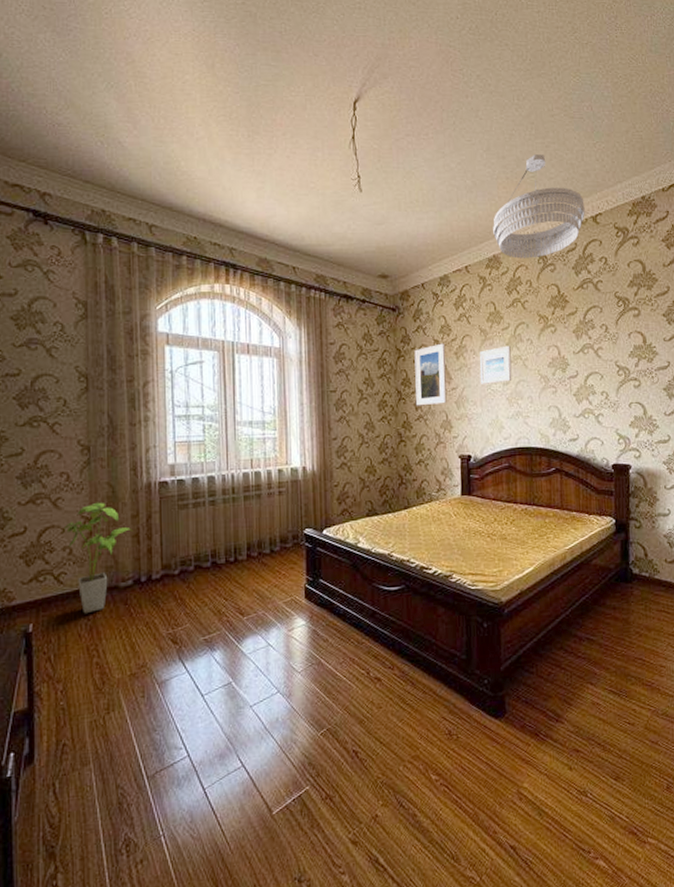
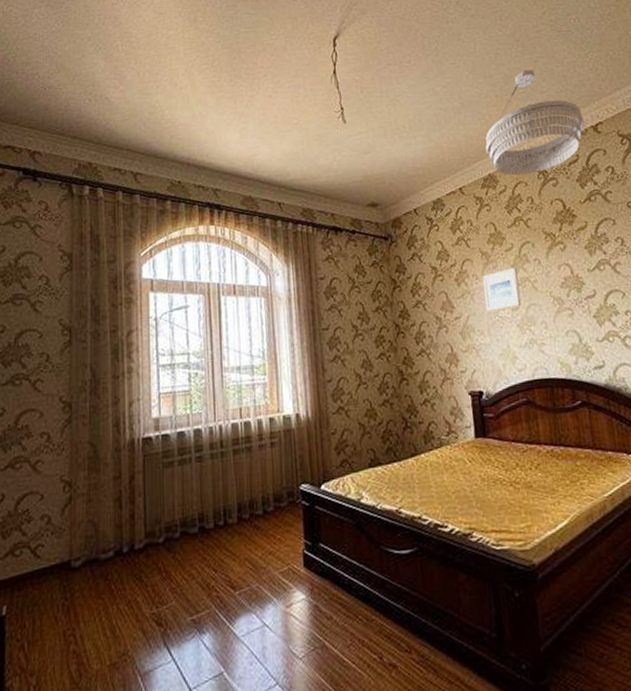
house plant: present [63,502,132,614] -> none [42,463,114,593]
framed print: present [414,343,447,406] -> none [411,270,451,340]

